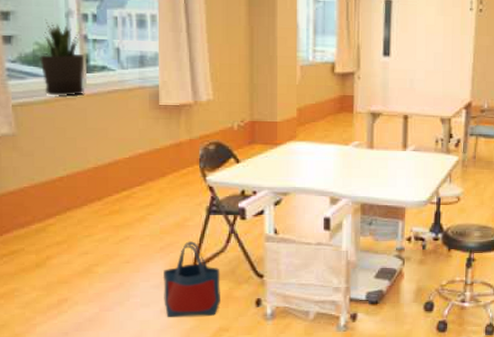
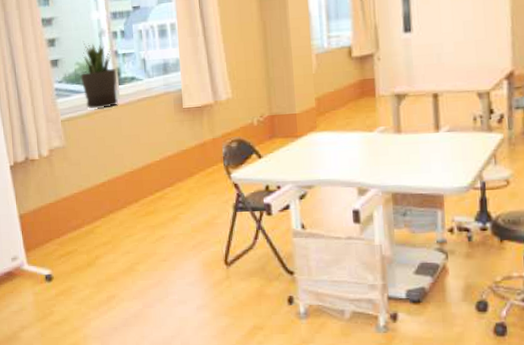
tote bag: present [162,241,220,317] -> none [196,239,253,314]

